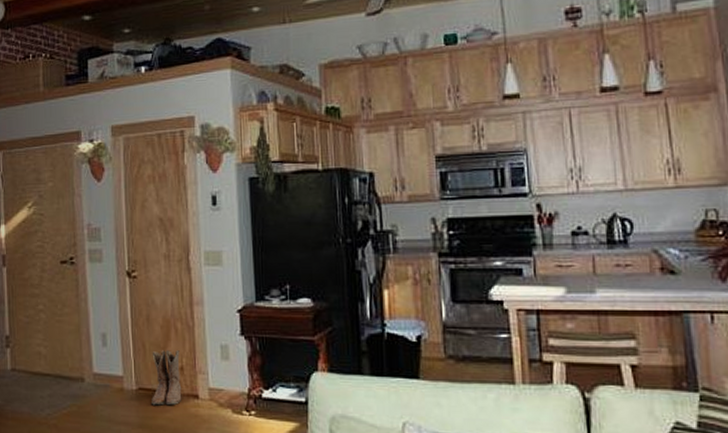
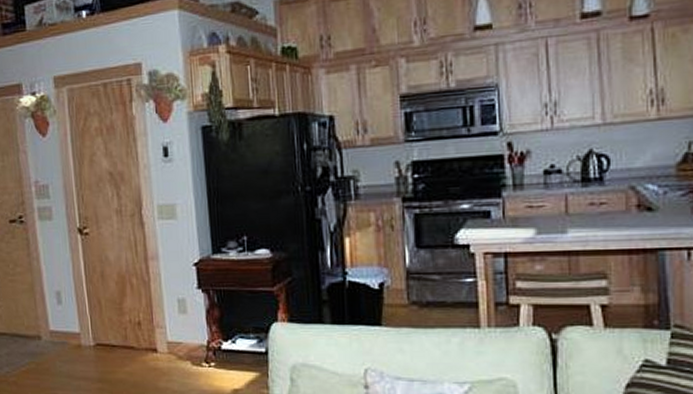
boots: present [150,349,182,406] -> none [108,304,141,360]

